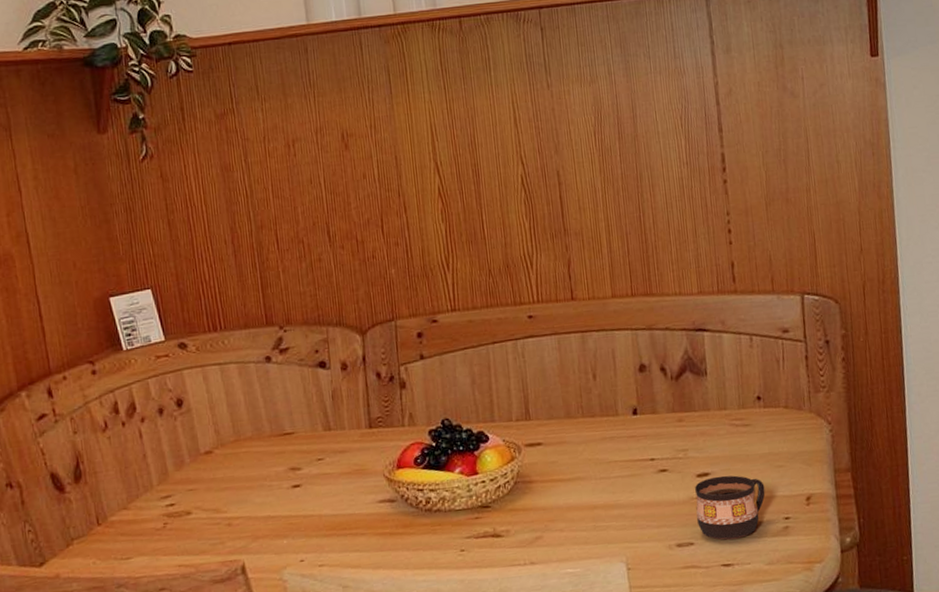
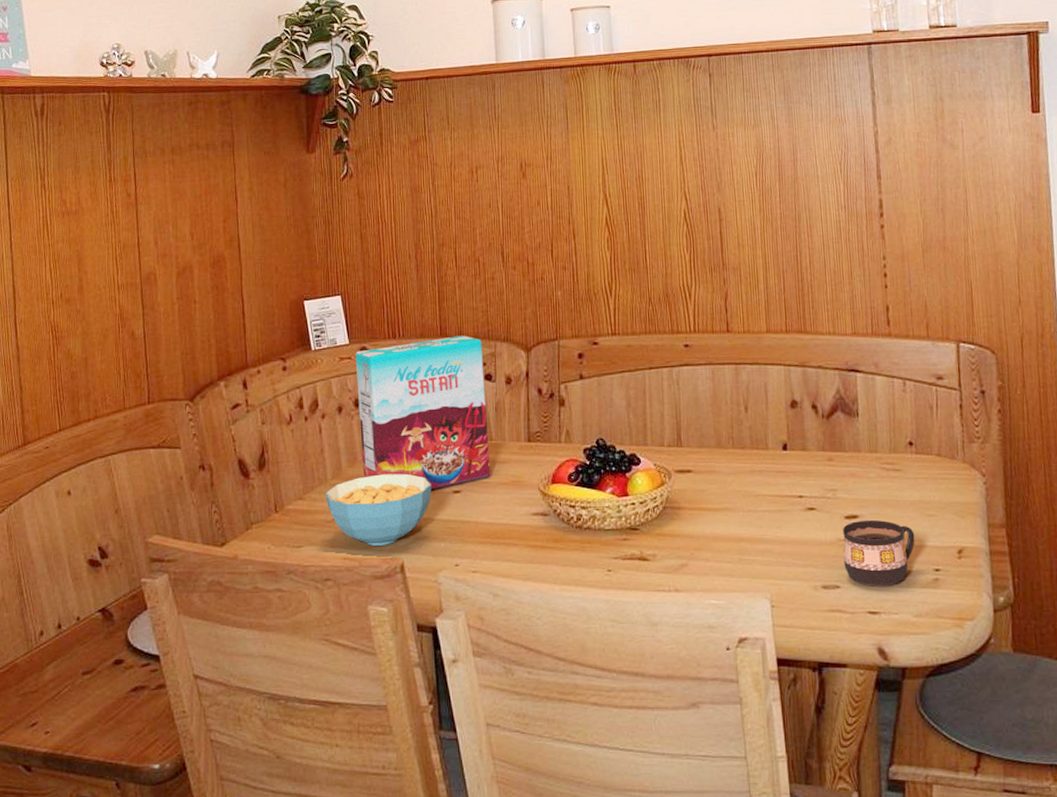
cereal bowl: none [151,472,270,550] -> present [325,473,432,546]
cereal box: none [173,322,332,487] -> present [355,336,491,490]

